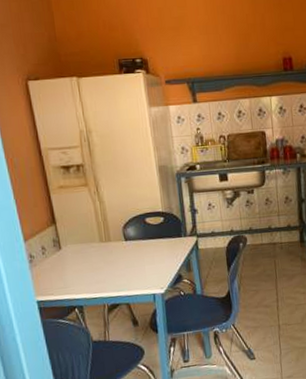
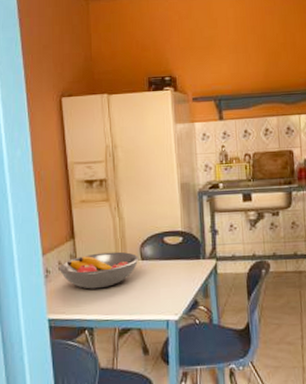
fruit bowl: none [42,234,123,271] -> present [58,251,140,289]

